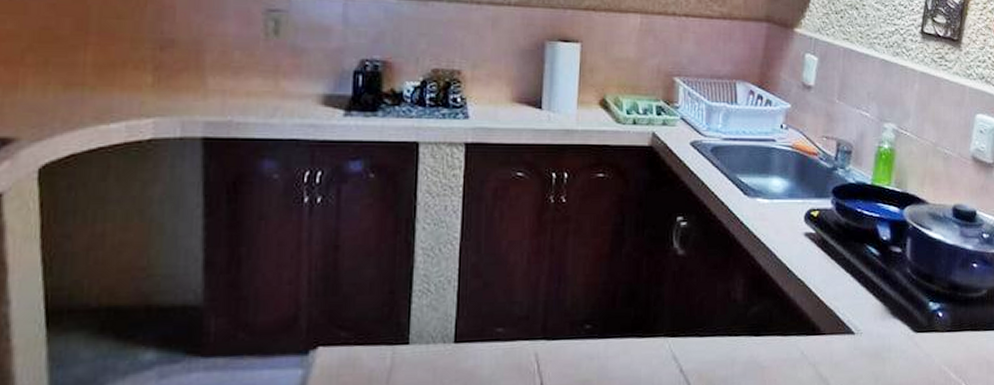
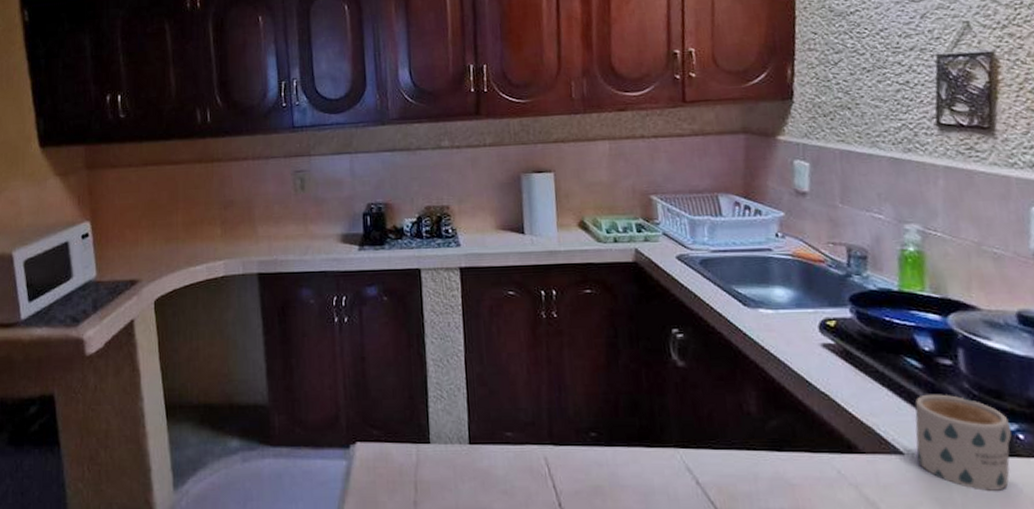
mug: none [864,278,934,363] -> present [915,394,1012,491]

